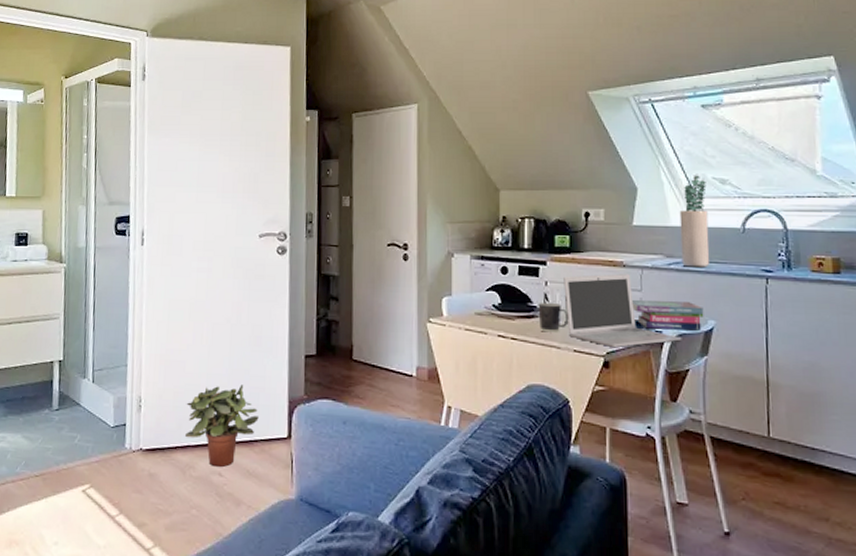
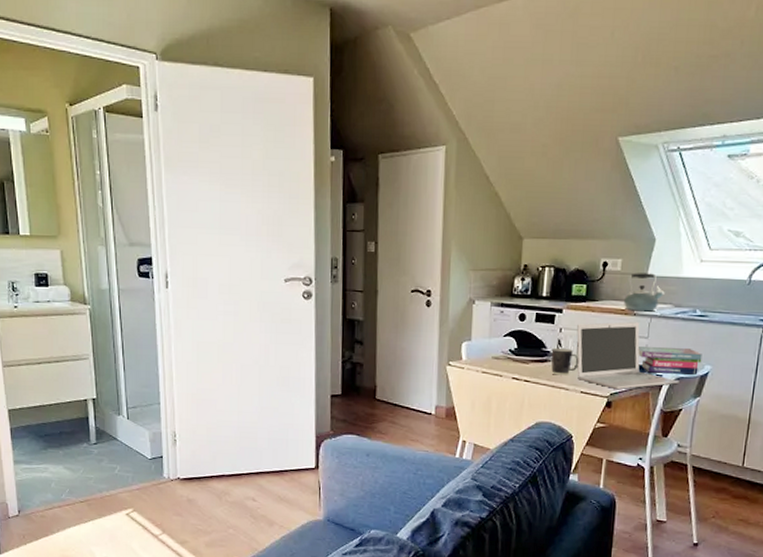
potted plant: present [184,384,259,467] -> none [219,421,288,493]
kettle: none [611,222,654,264] -> present [624,273,665,313]
vase: present [679,173,710,268] -> none [688,225,722,317]

